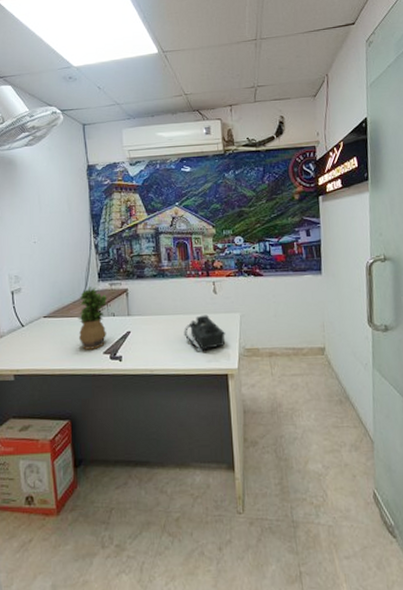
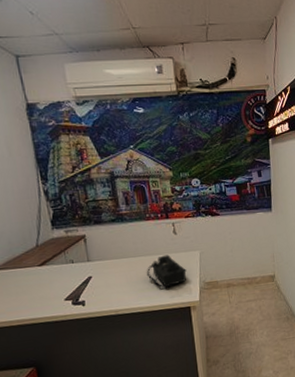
potted plant: present [78,287,108,350] -> none [32,235,66,299]

